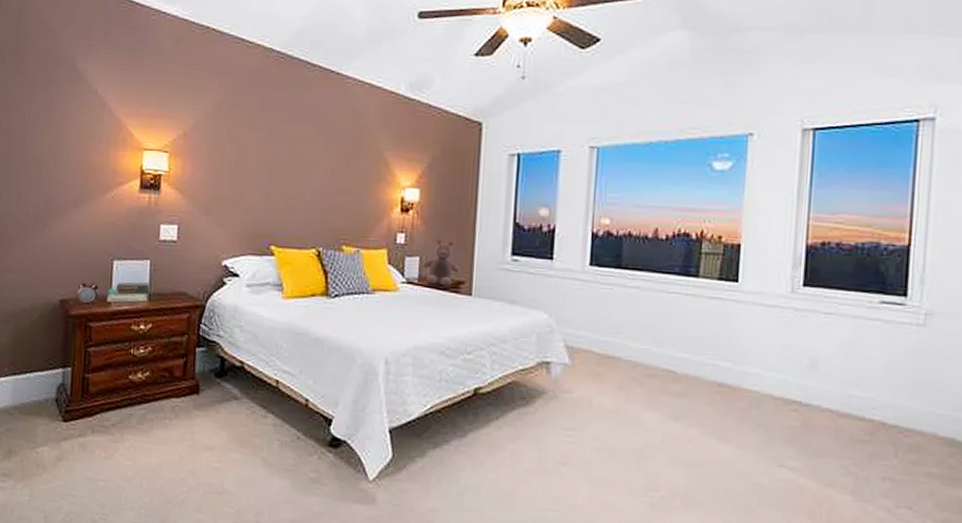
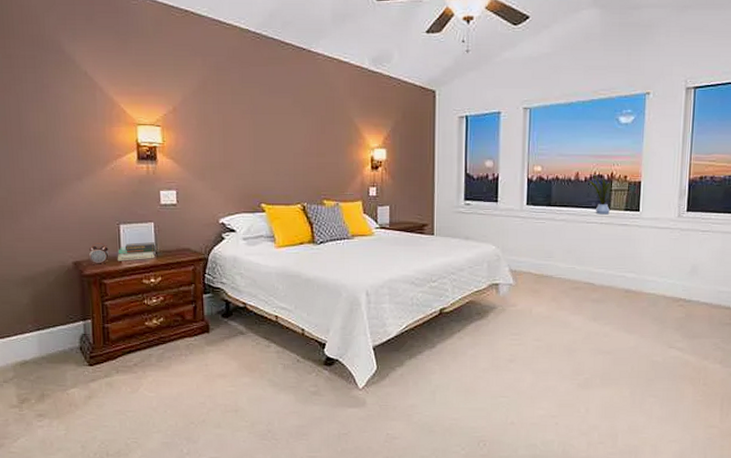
stuffed bear: present [423,238,460,288] -> none [393,190,424,230]
house plant: none [670,232,704,284] -> present [588,174,614,215]

